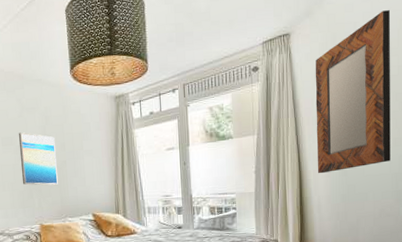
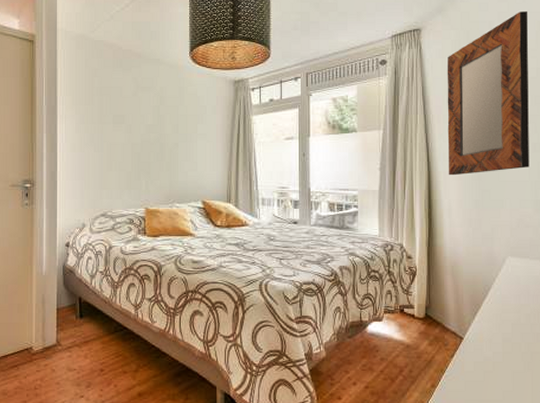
wall art: present [18,132,58,186] -> none [130,111,168,168]

